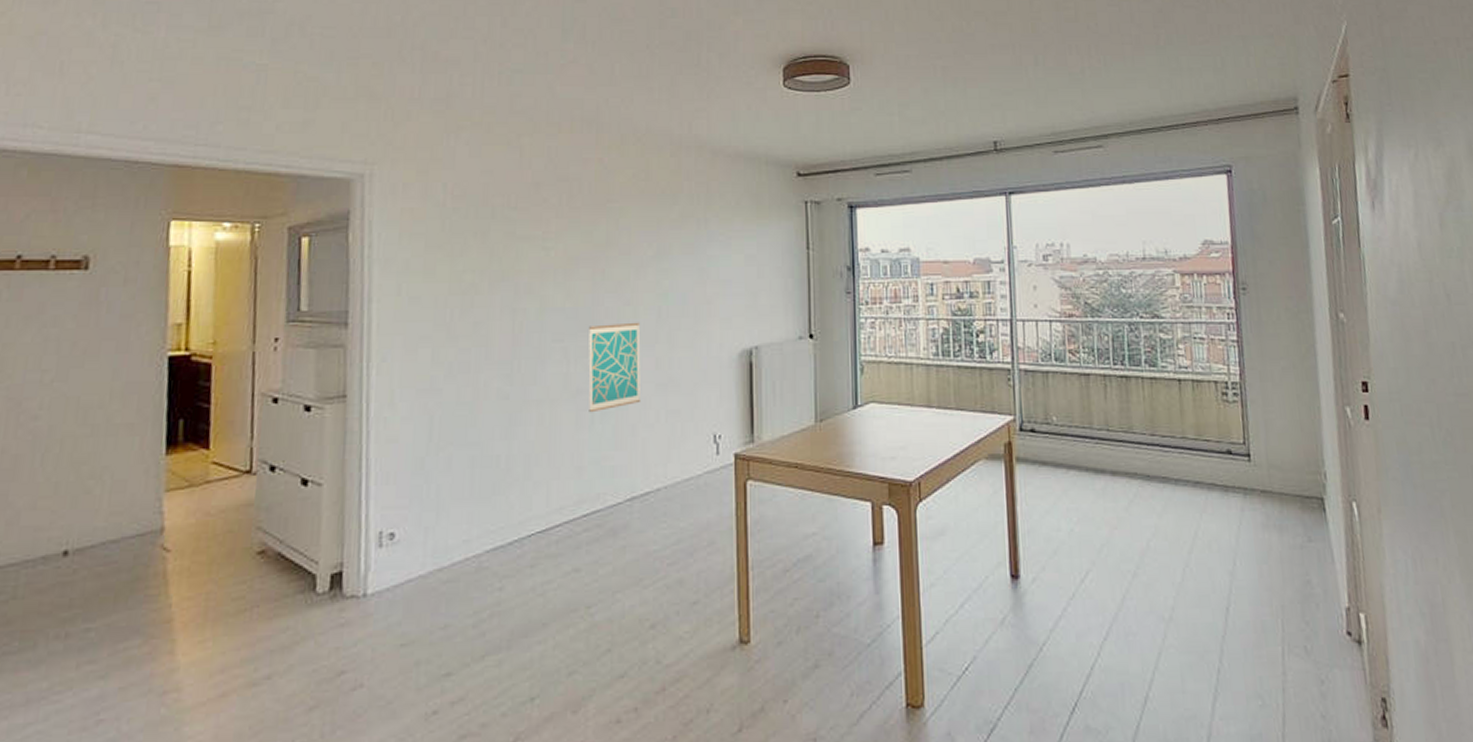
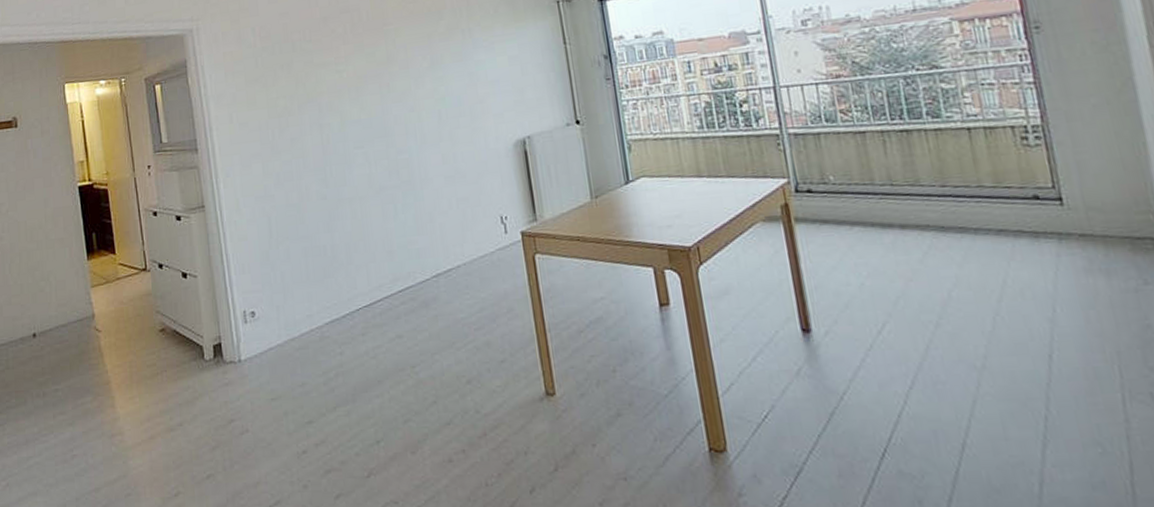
wall art: present [588,322,641,413] -> none [383,125,433,206]

